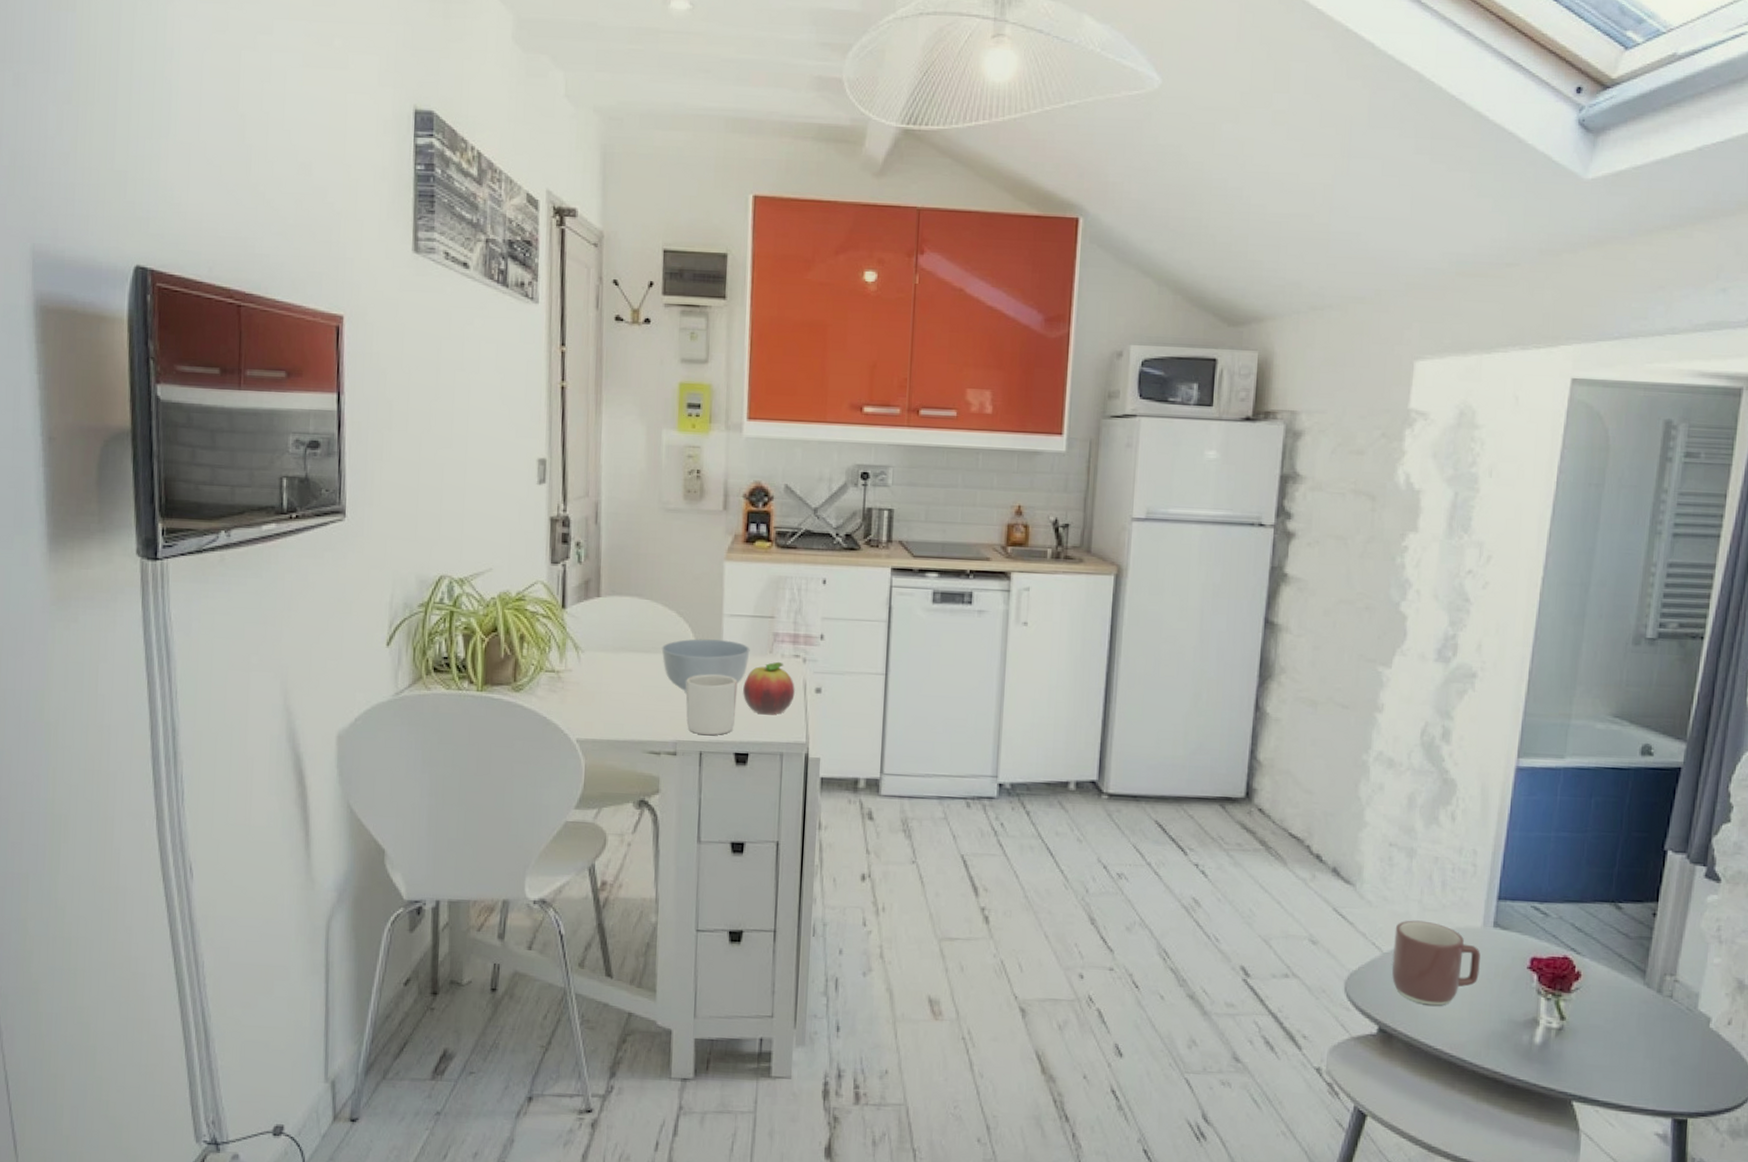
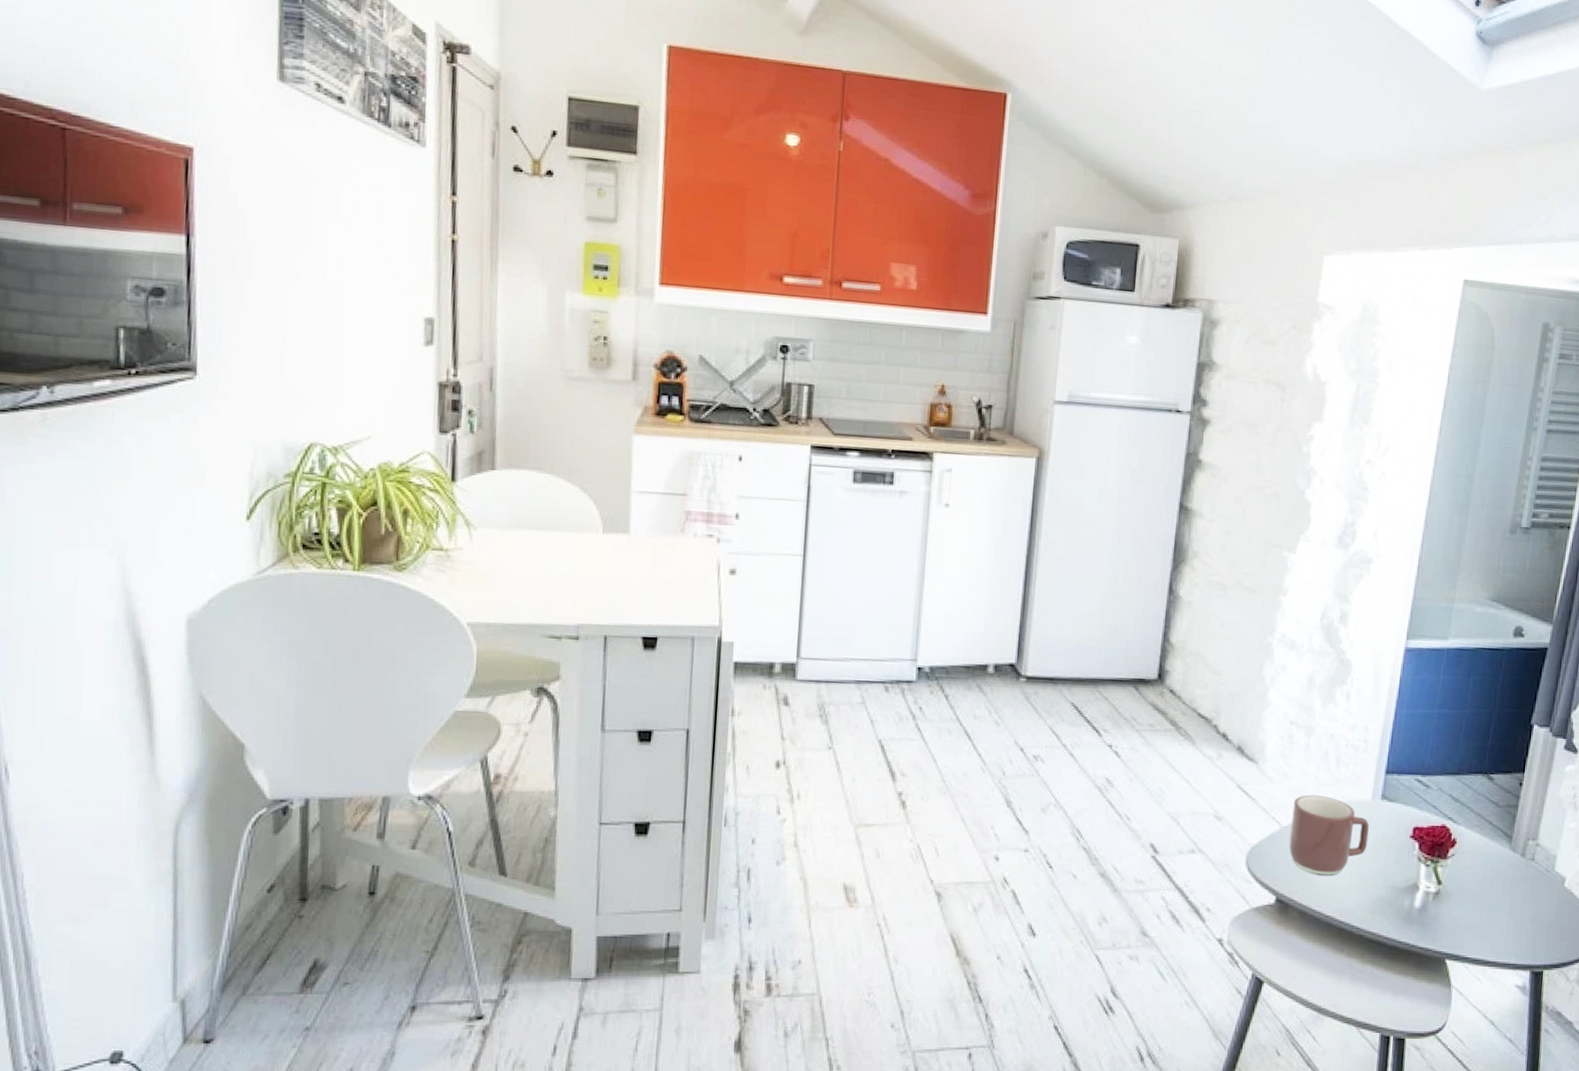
bowl: present [661,639,750,694] -> none [563,516,660,574]
mug: present [685,674,738,736] -> none [589,554,646,619]
fruit: present [743,661,795,715] -> none [652,541,708,597]

